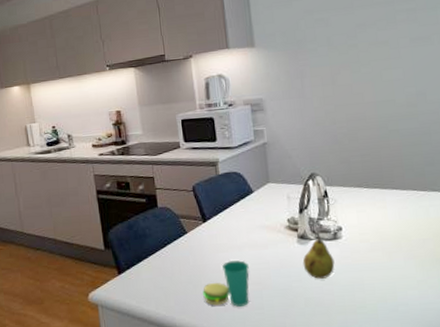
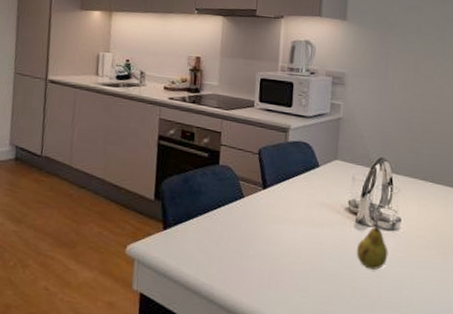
cup: present [203,260,249,307] -> none [248,235,301,286]

